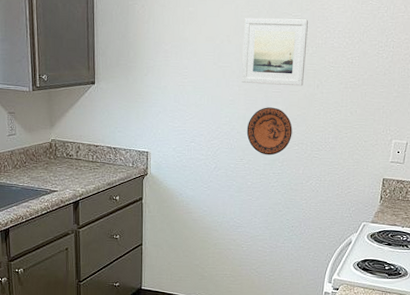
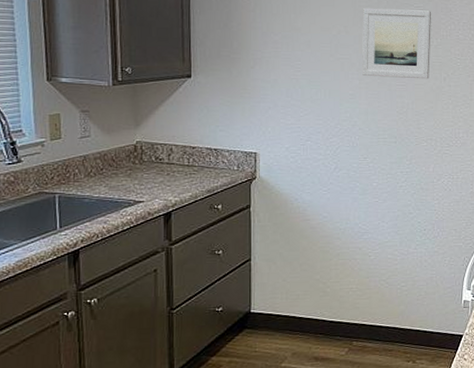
decorative plate: present [246,107,292,156] -> none [370,101,420,153]

